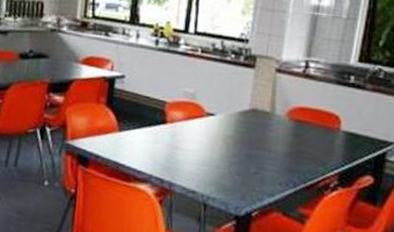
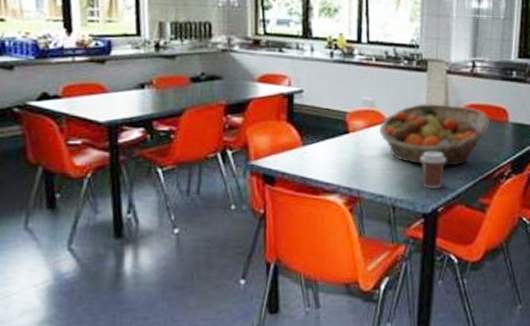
fruit basket: none [197,100,319,170] -> present [379,103,489,166]
coffee cup: none [238,151,266,193] -> present [421,151,446,190]

